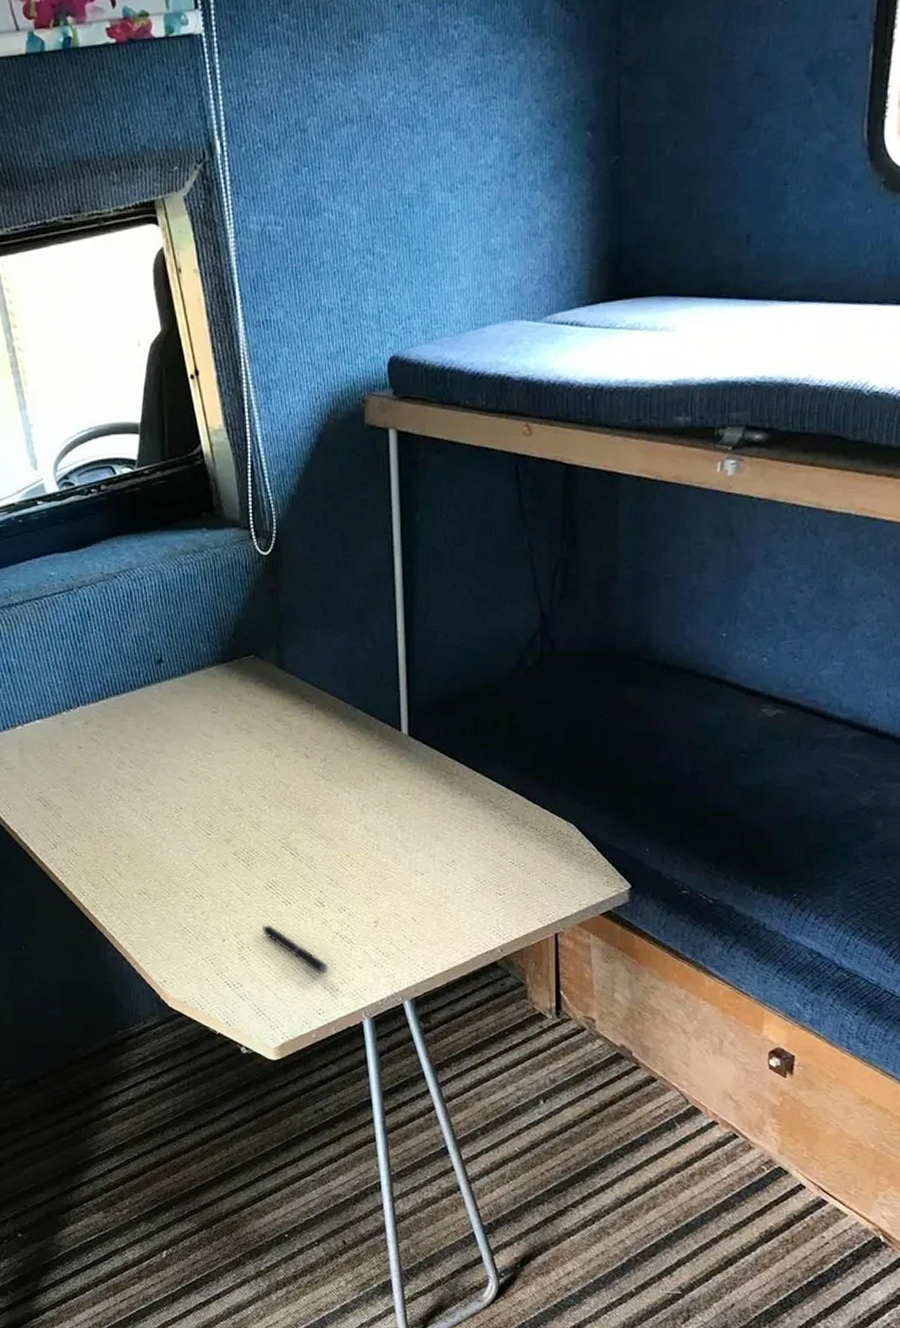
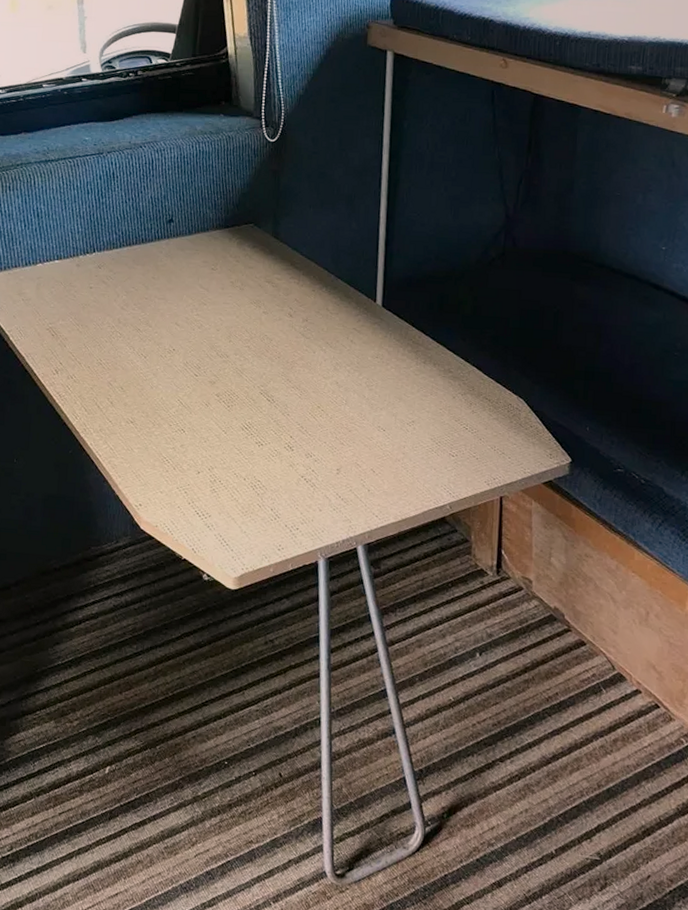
pen: present [261,925,328,974] -> none [234,462,291,513]

